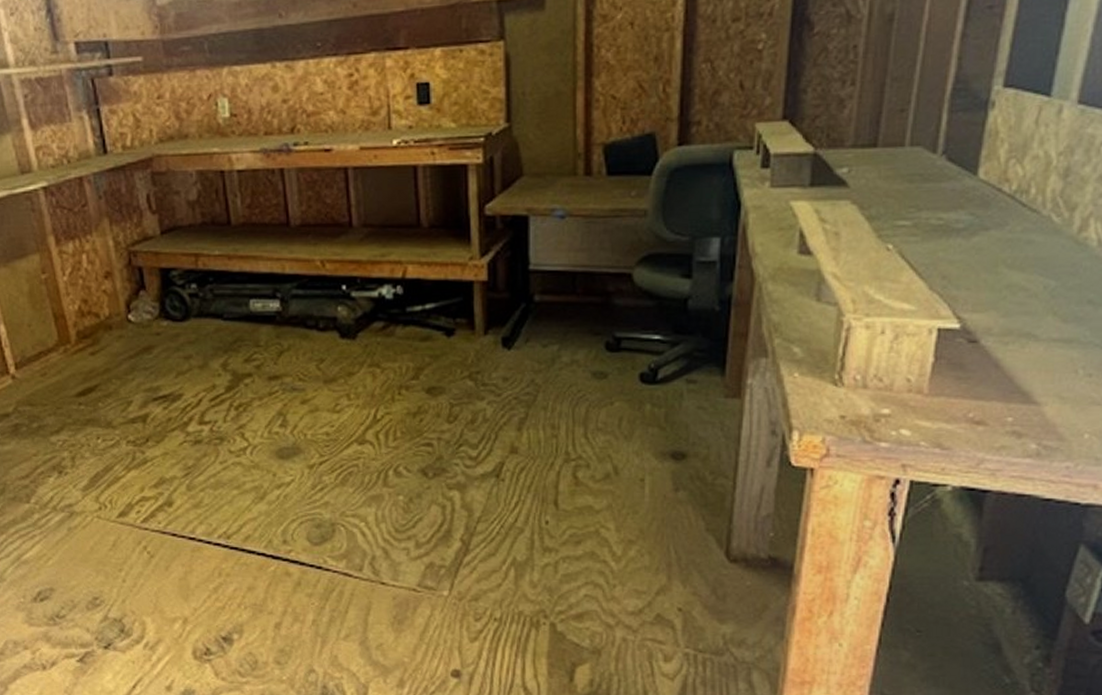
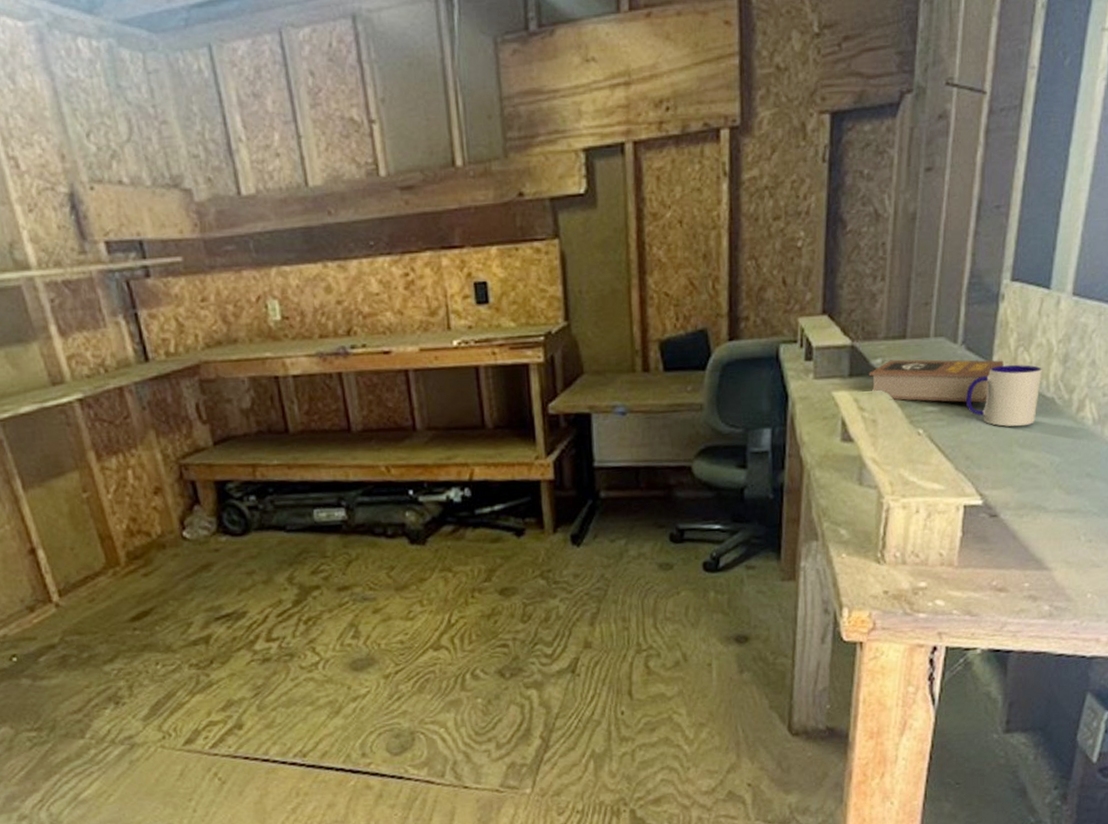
book: none [832,169,991,218] -> present [868,359,1004,403]
mug: none [944,178,1038,246] -> present [965,364,1042,427]

